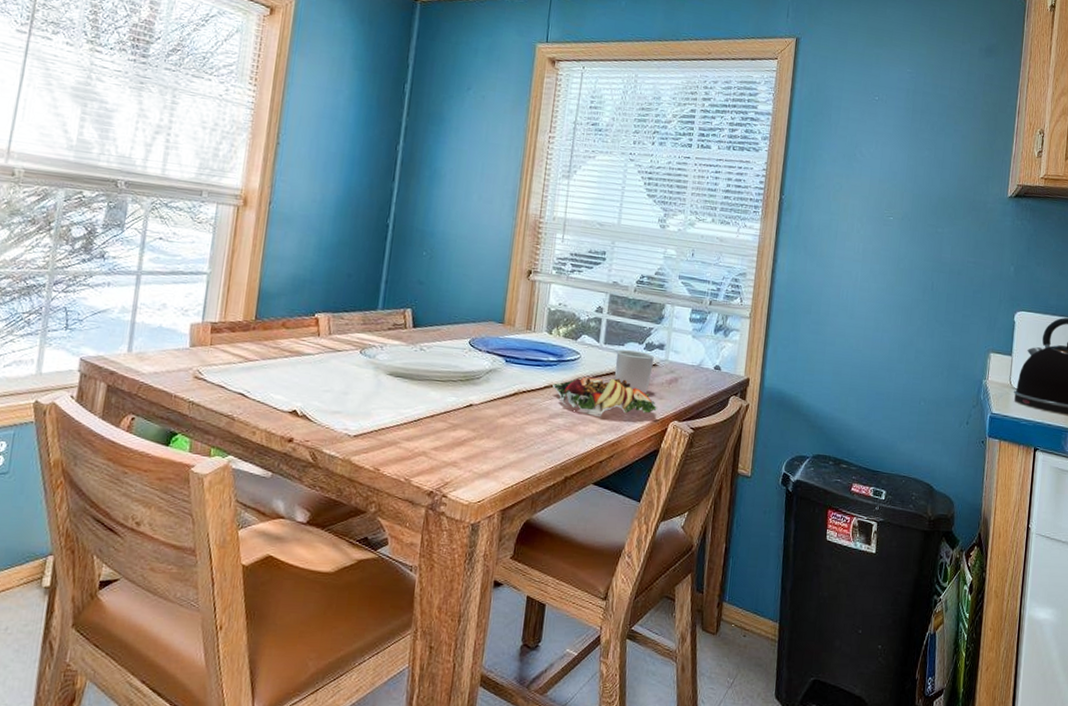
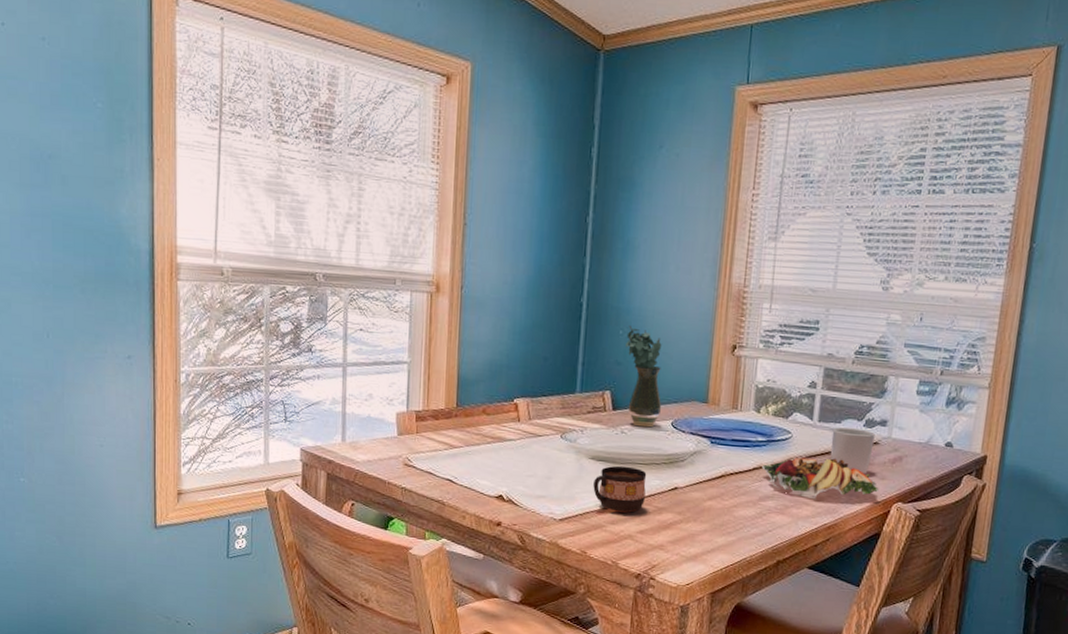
cup: none [389,382,444,429] -> present [593,465,647,513]
vase: none [427,248,463,345] -> present [626,326,662,428]

